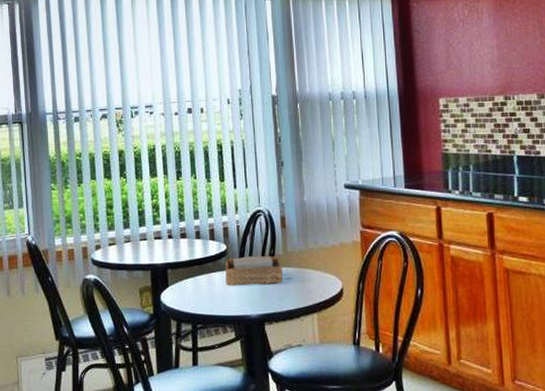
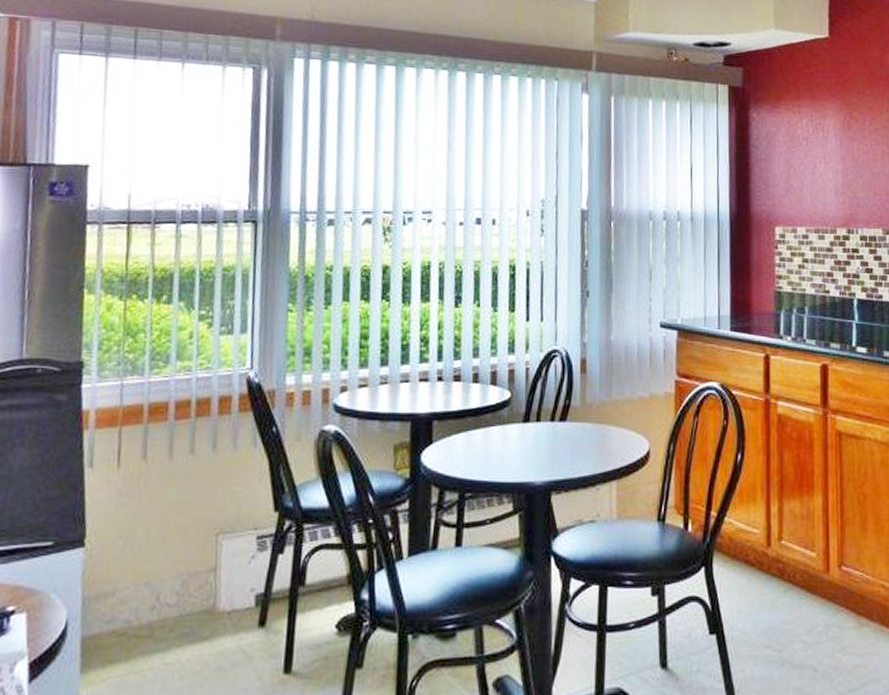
napkin holder: present [225,256,283,286] -> none [506,407,579,445]

